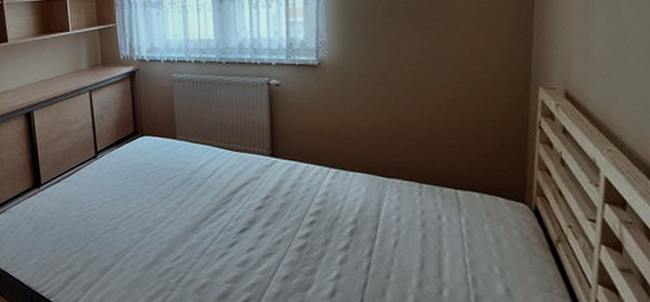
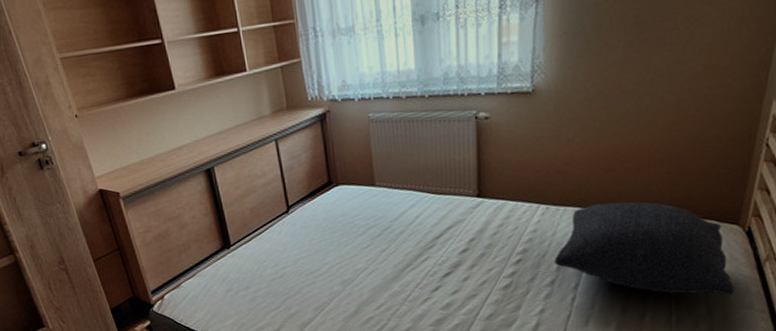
pillow: none [346,172,532,276] -> present [554,201,735,295]

